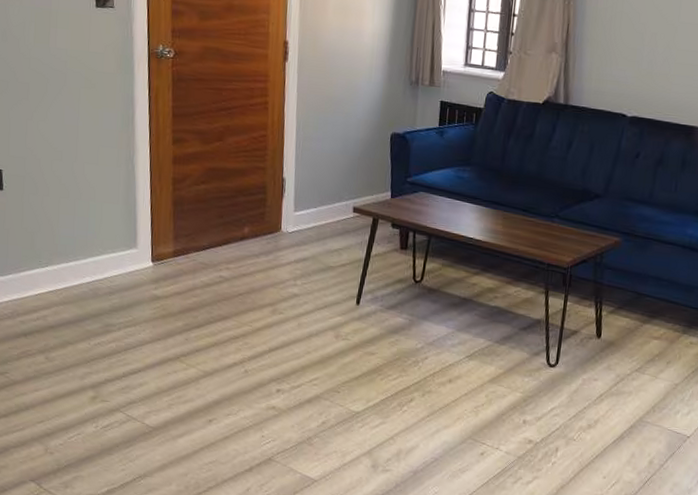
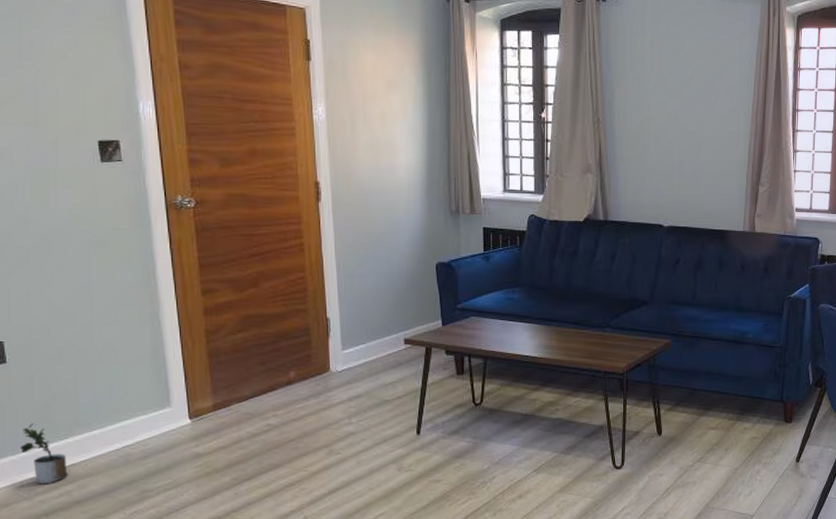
potted plant: none [8,248,45,307] -> present [20,423,68,485]

